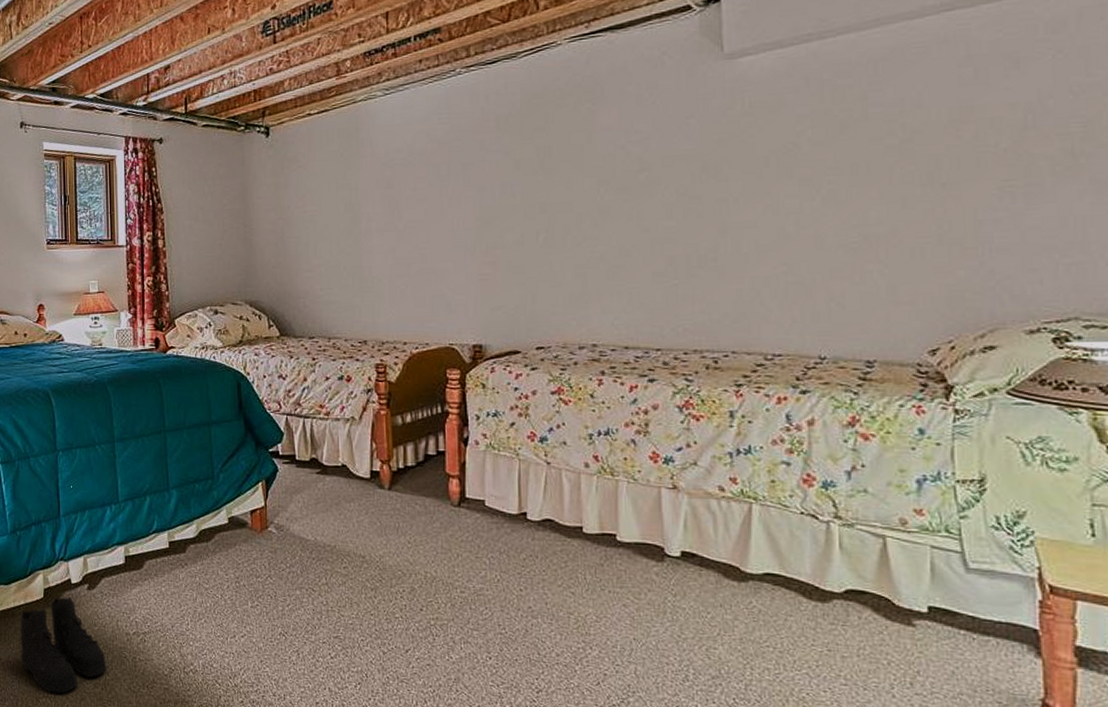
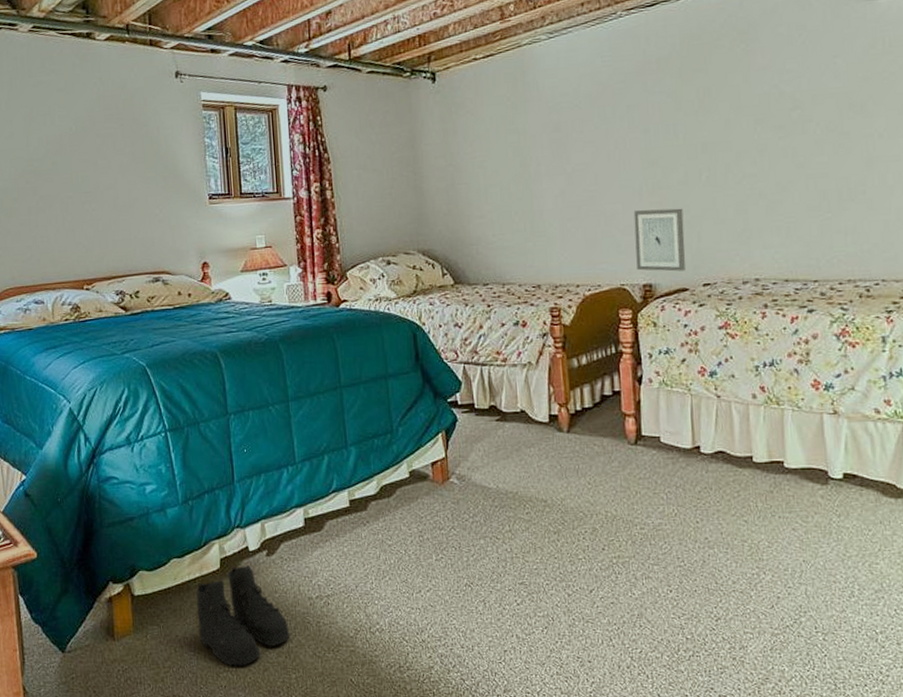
wall art: none [465,269,519,333] -> present [633,208,686,272]

